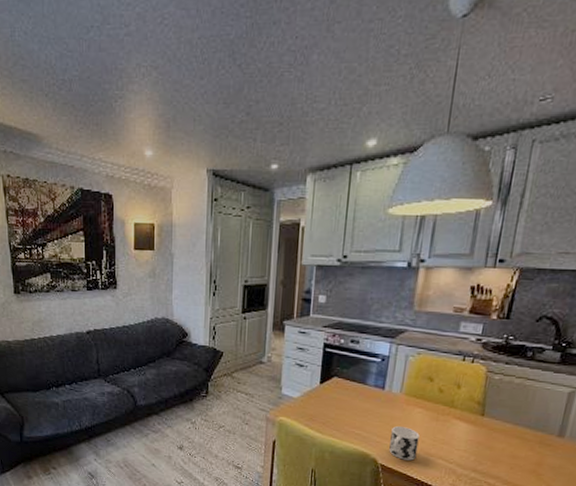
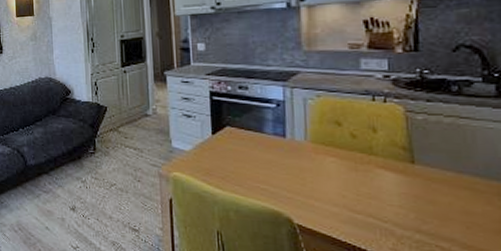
cup: present [389,426,420,461] -> none [303,179,340,220]

